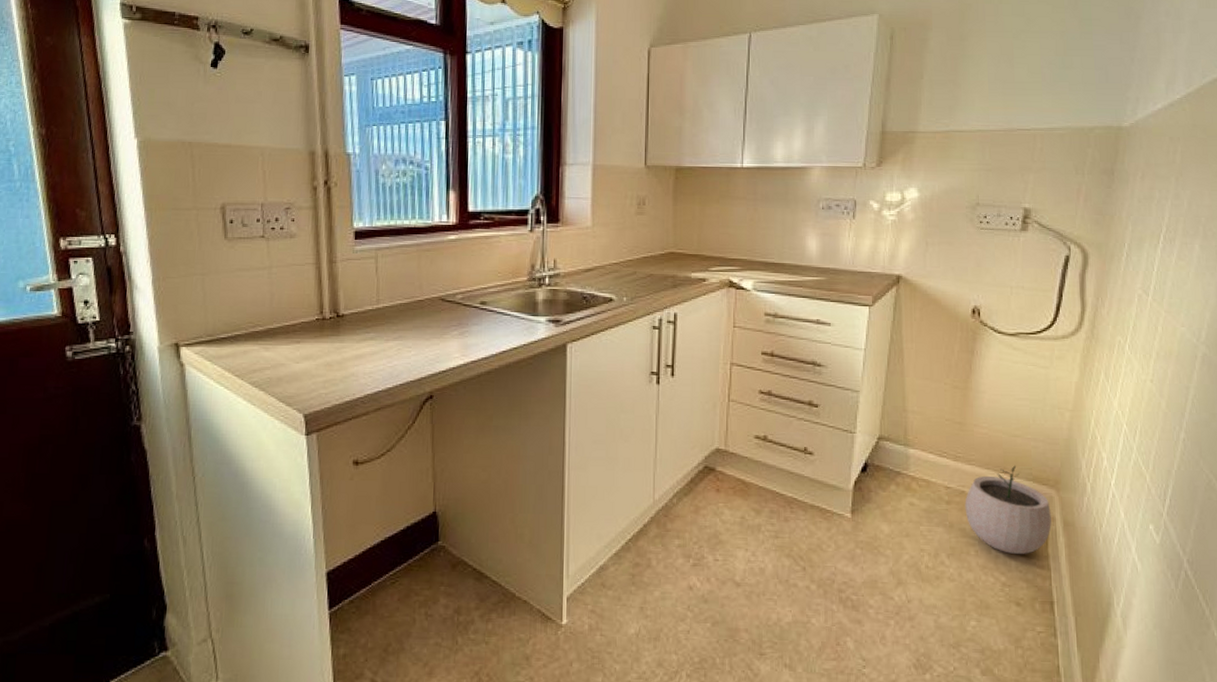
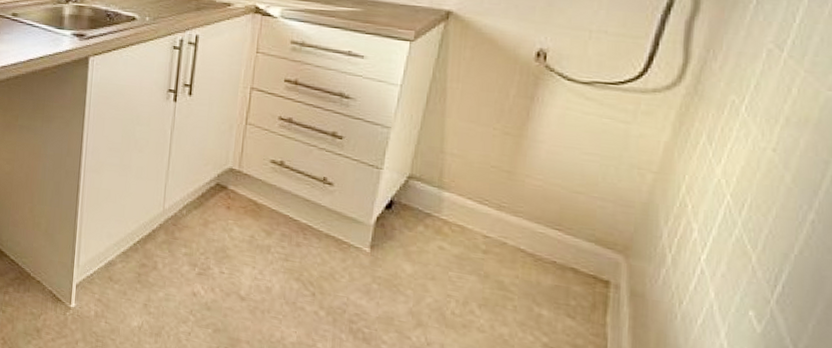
plant pot: present [965,465,1052,554] -> none [505,223,615,319]

